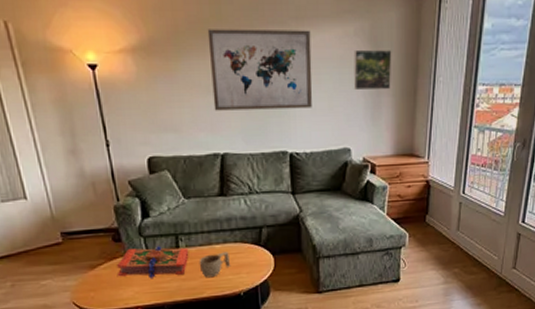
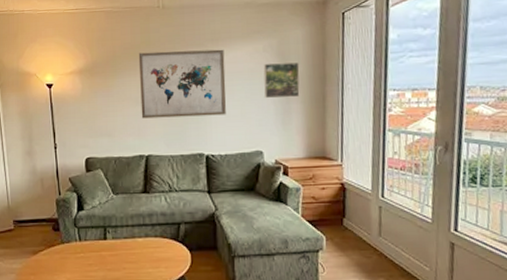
book: present [117,246,189,279] -> none [53,237,115,267]
cup: present [199,252,231,278] -> none [123,245,151,270]

